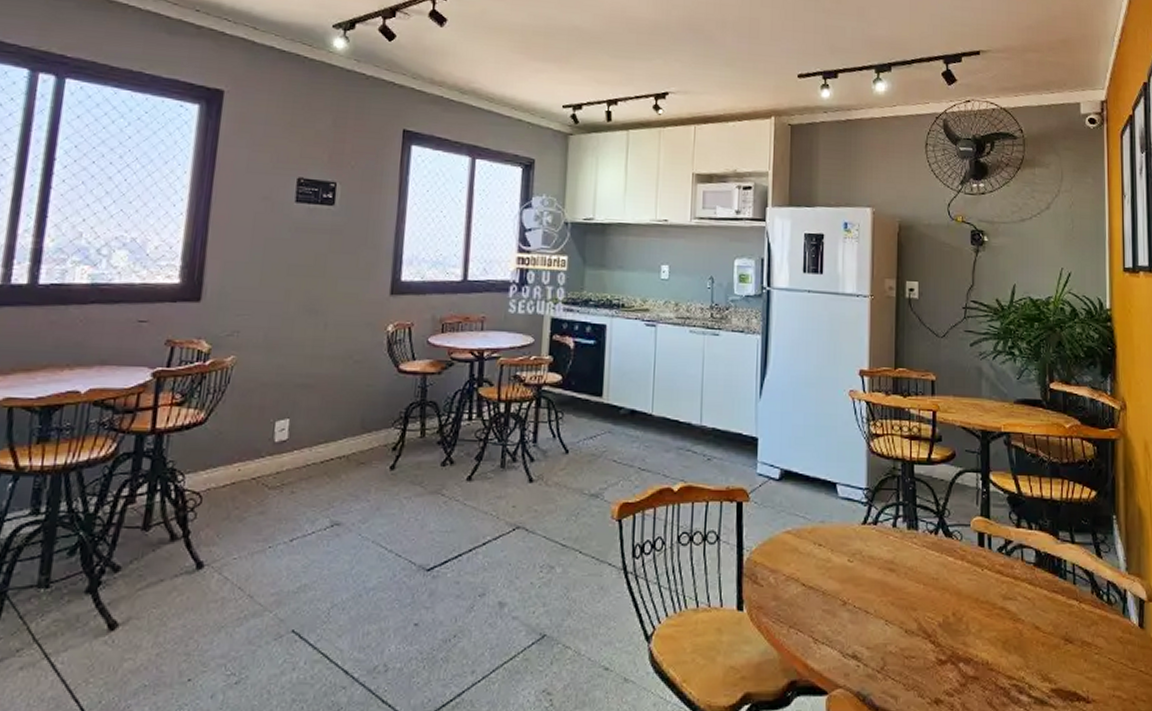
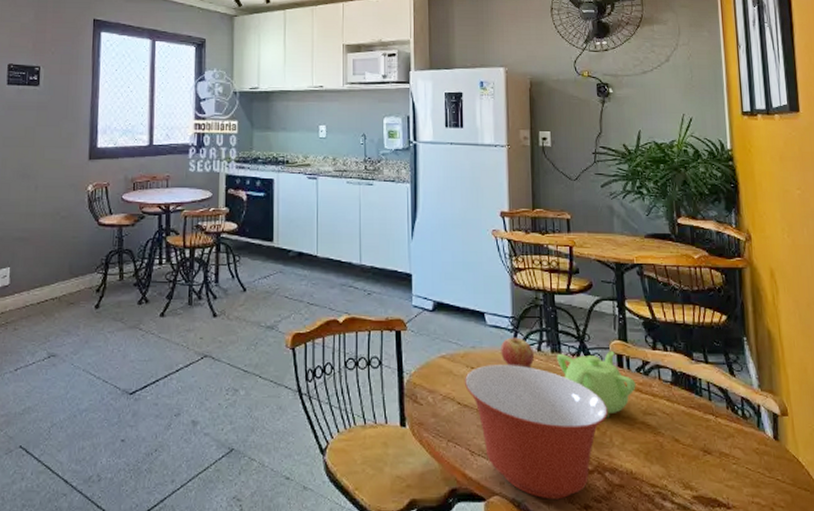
mixing bowl: none [810,542,965,693] -> present [464,365,608,499]
fruit: none [852,511,888,546] -> present [501,337,534,368]
teapot: none [913,527,997,603] -> present [557,350,636,419]

